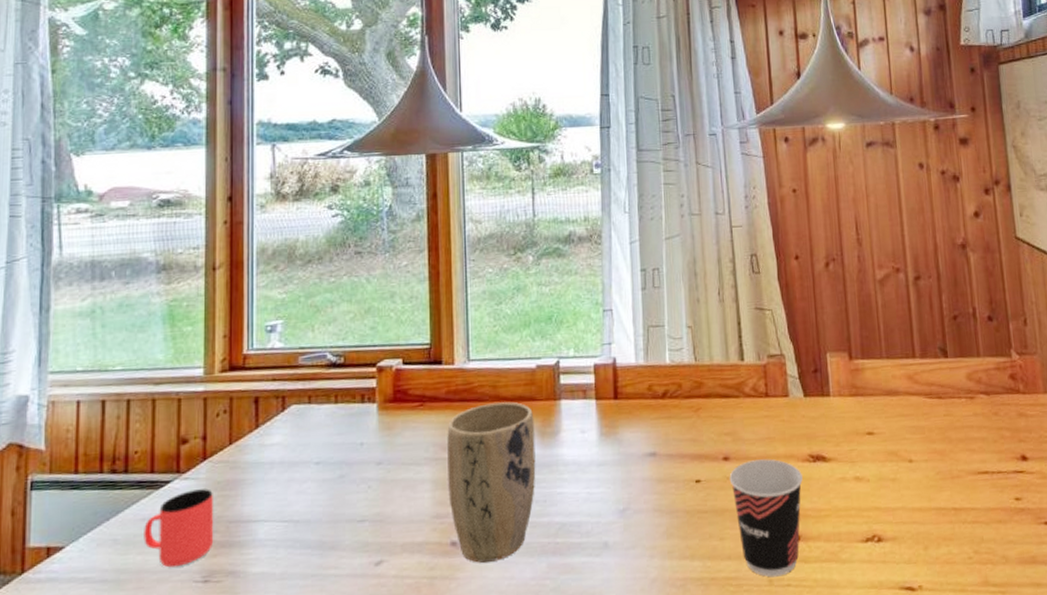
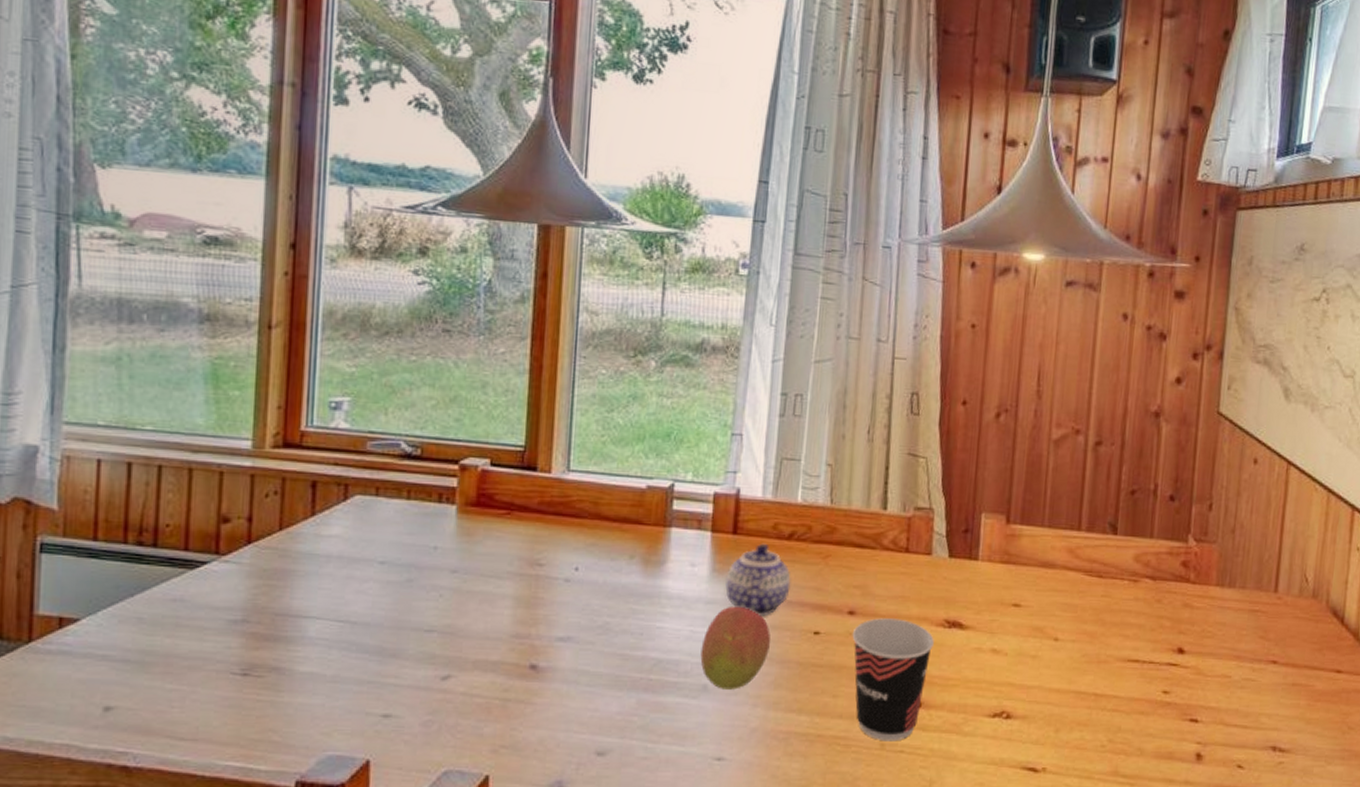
cup: present [144,489,214,568] -> none [174,575,258,656]
plant pot: present [447,401,536,563] -> none [531,521,639,691]
fruit: none [598,464,658,545] -> present [700,606,770,690]
teapot: none [613,404,670,472] -> present [725,543,791,617]

